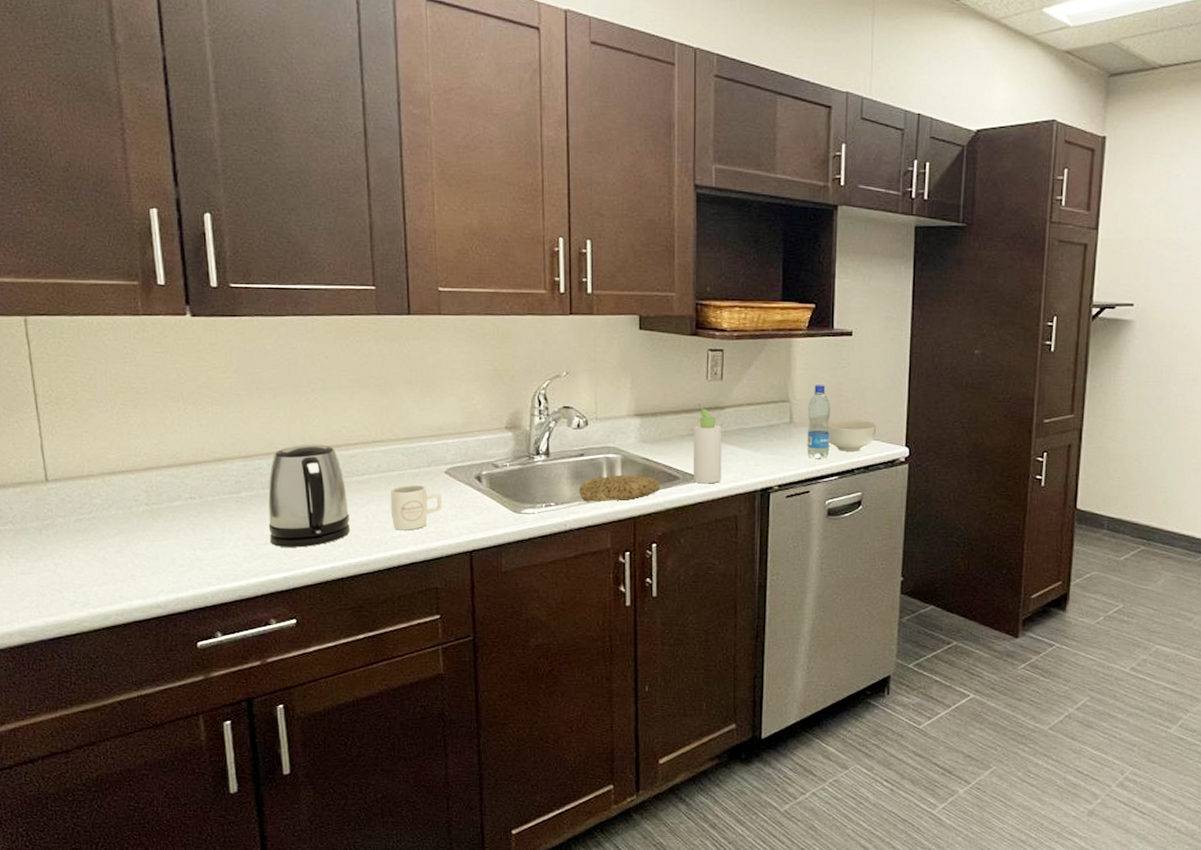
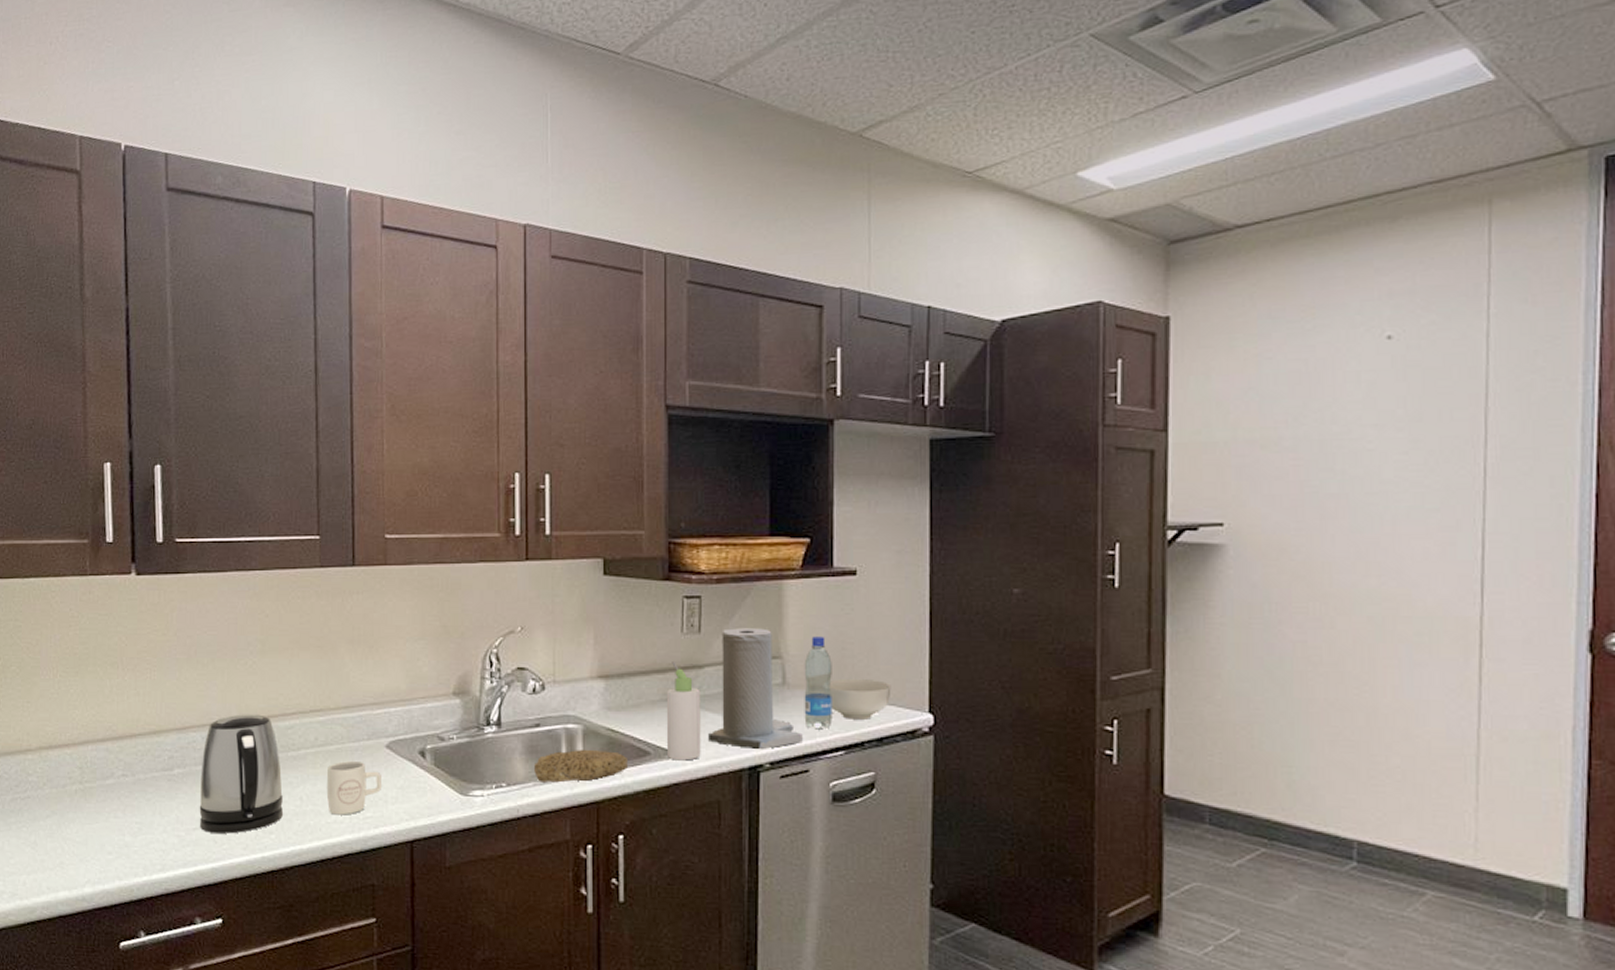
paper towel: none [728,377,805,476] -> present [708,628,803,750]

